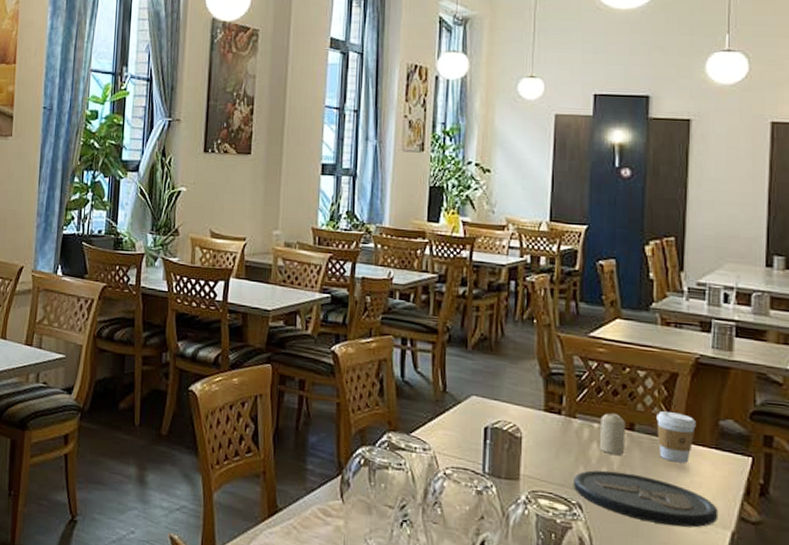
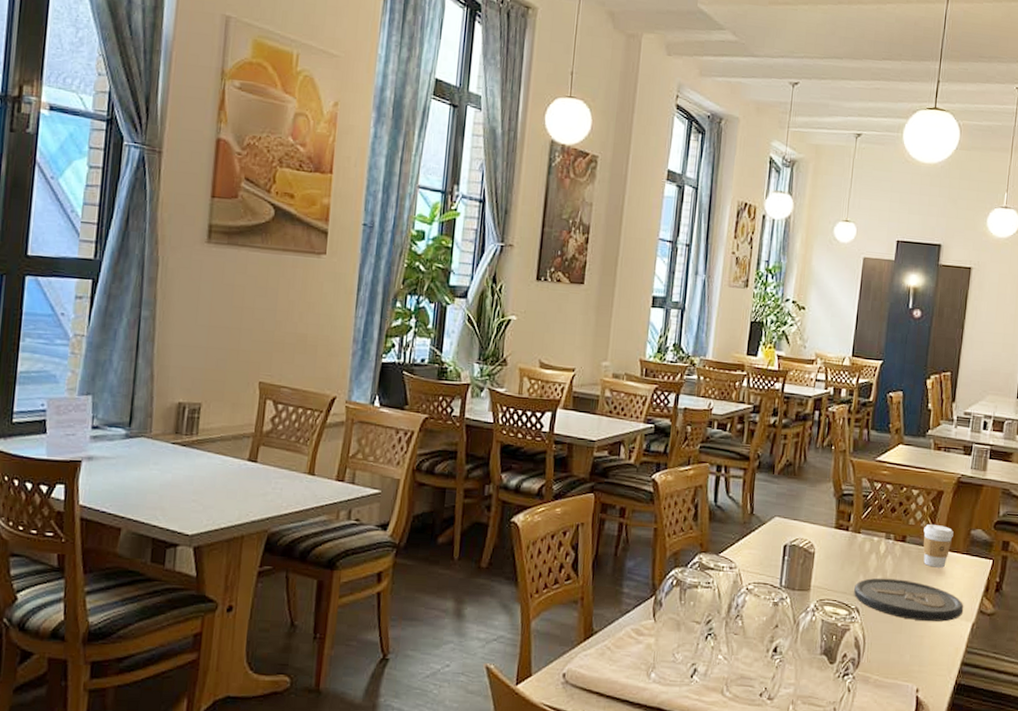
candle: present [600,412,625,455] -> none [878,527,899,564]

